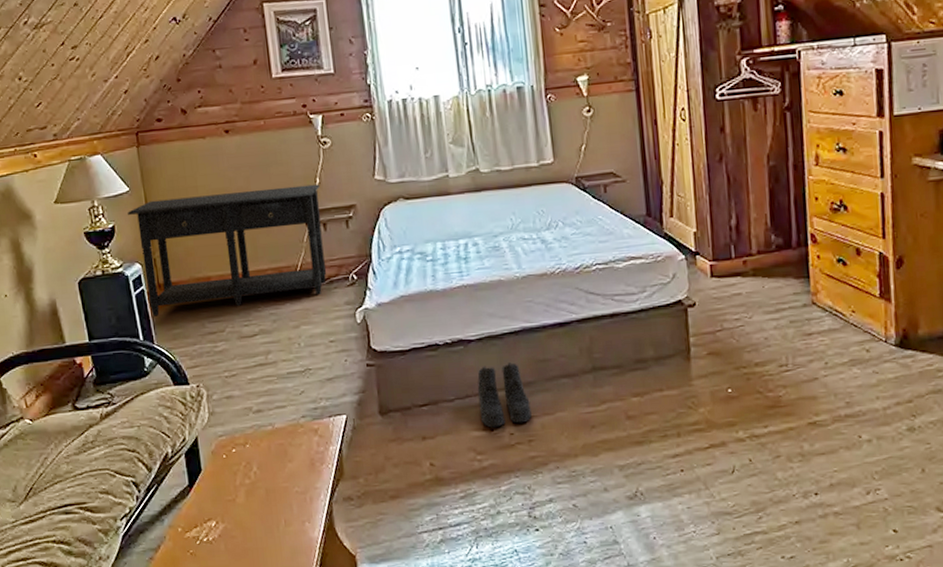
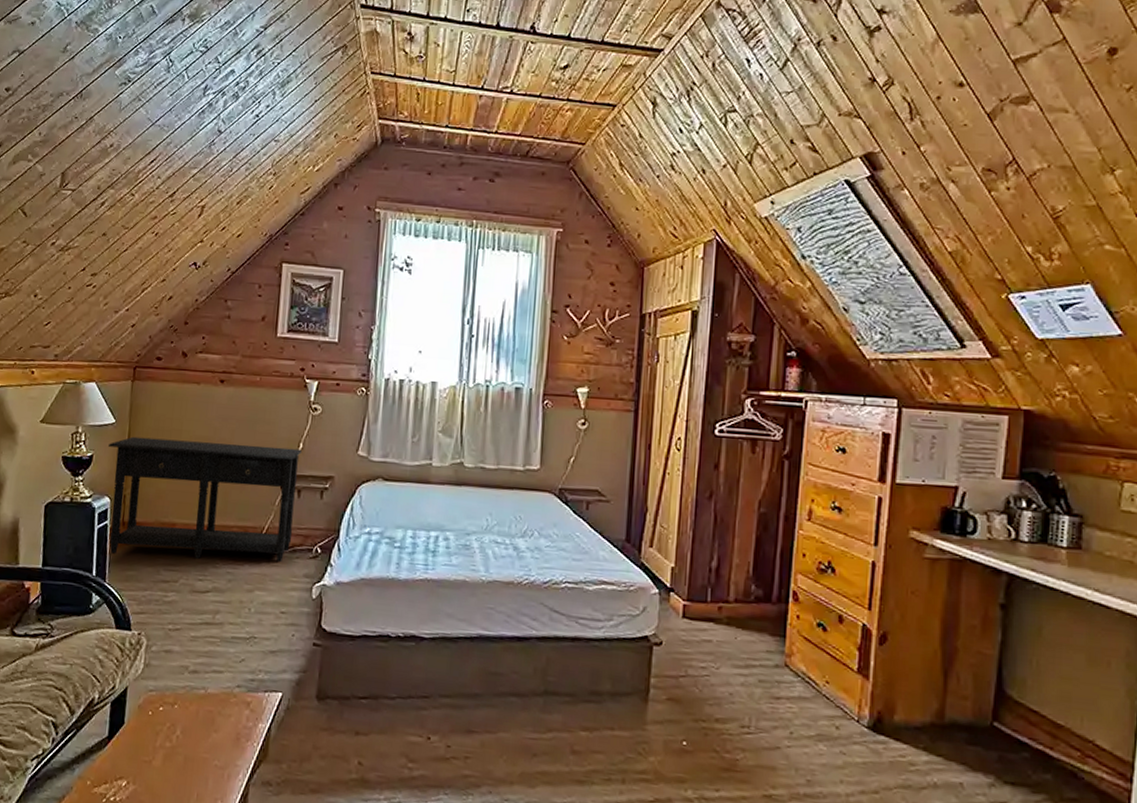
boots: present [477,362,532,428] -> none [419,667,474,737]

